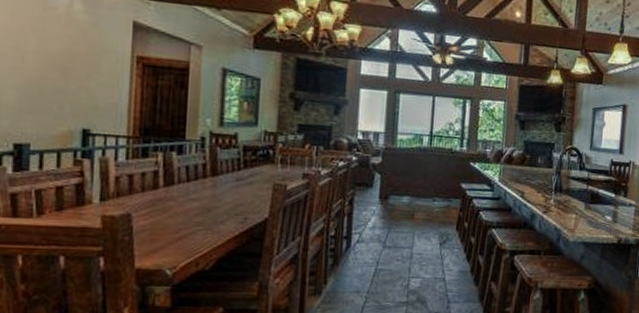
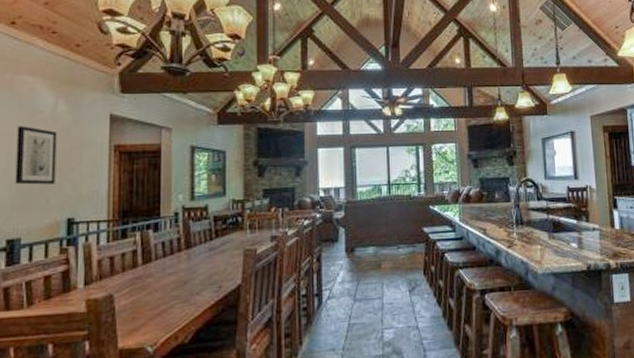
wall art: none [23,21,72,90] -> present [15,126,57,185]

